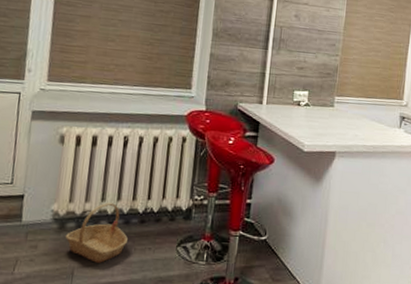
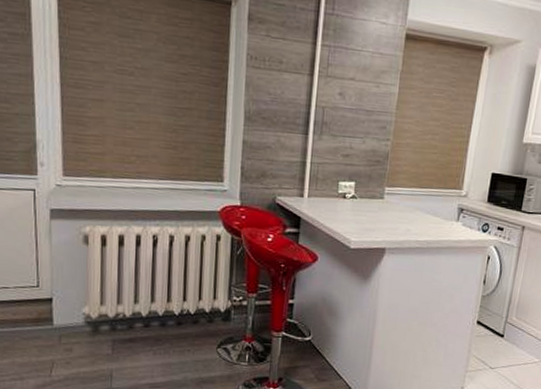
basket: present [65,203,128,263] -> none [99,305,165,365]

